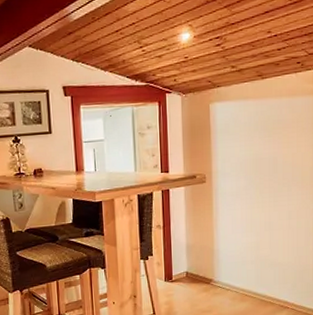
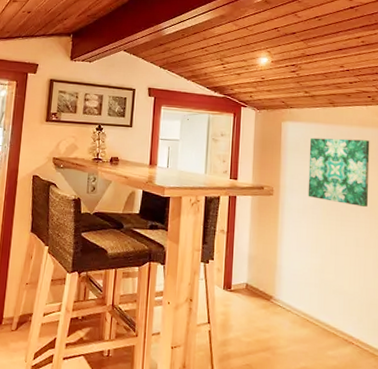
wall art: none [239,110,300,180] -> present [308,137,370,208]

